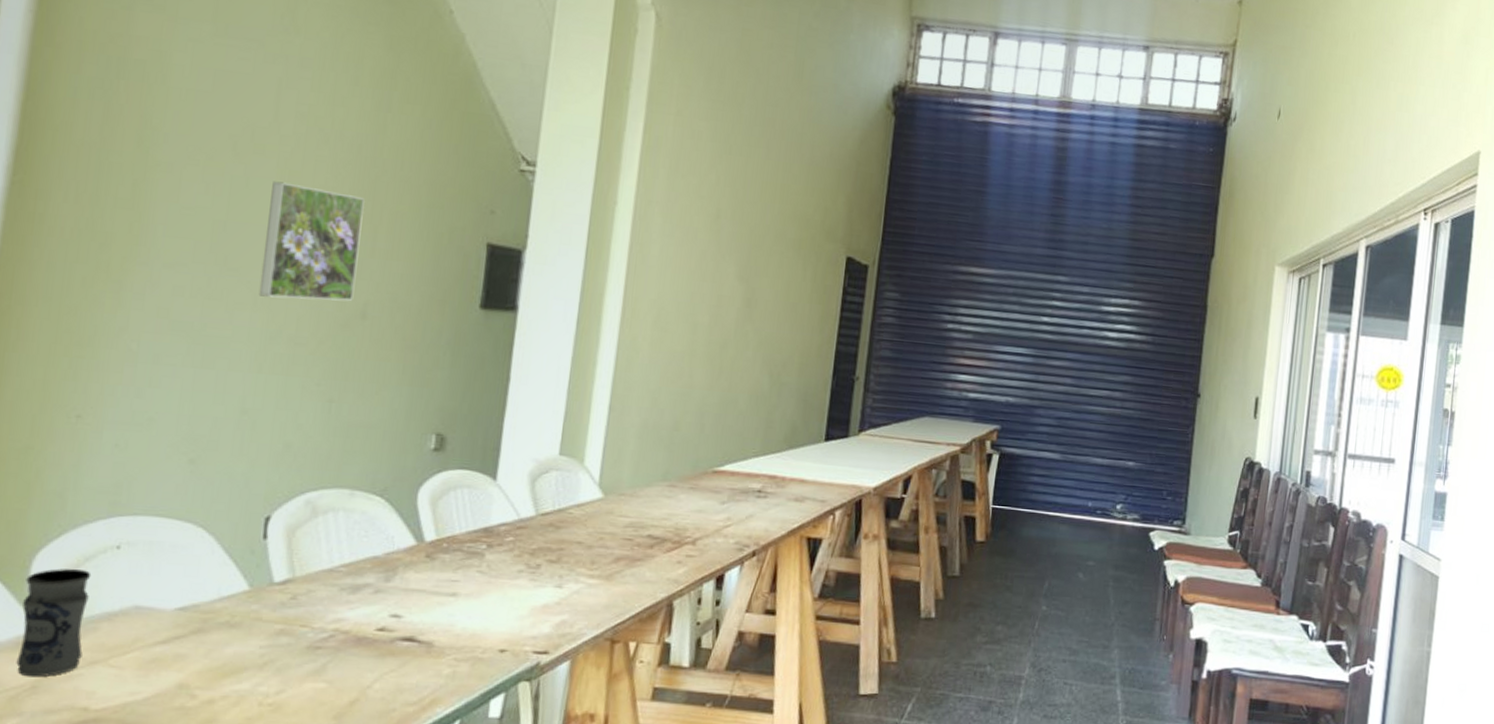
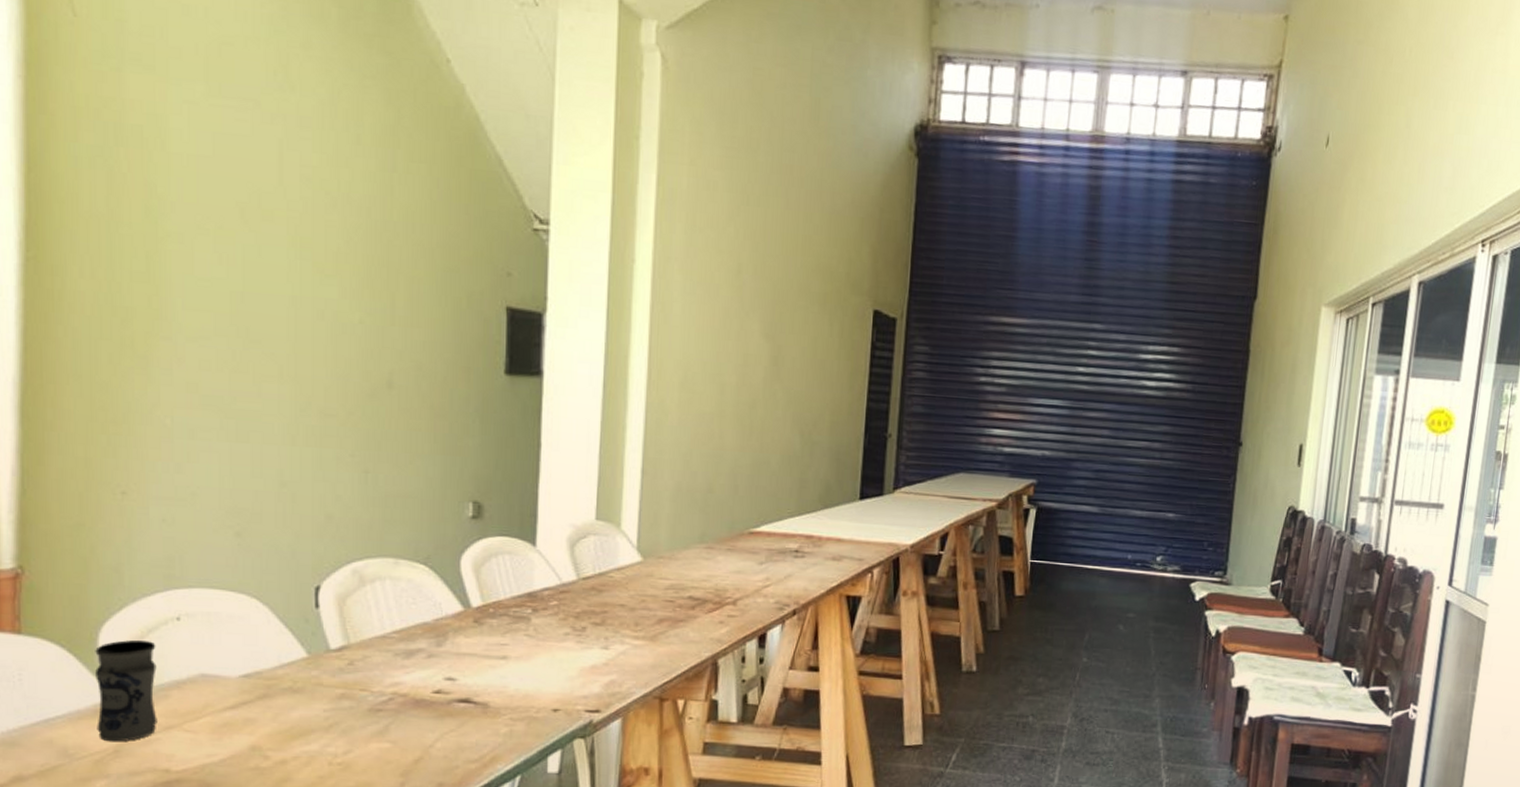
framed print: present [258,181,365,302] -> none [284,249,379,371]

